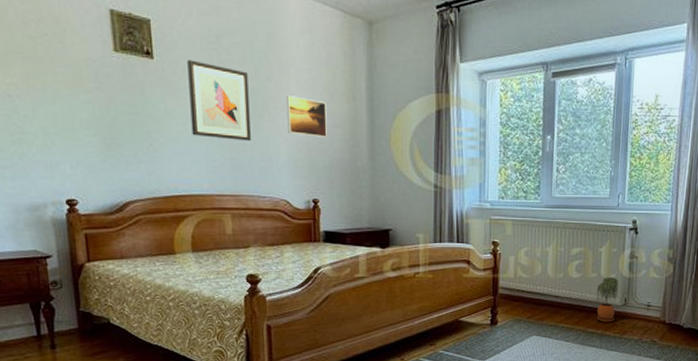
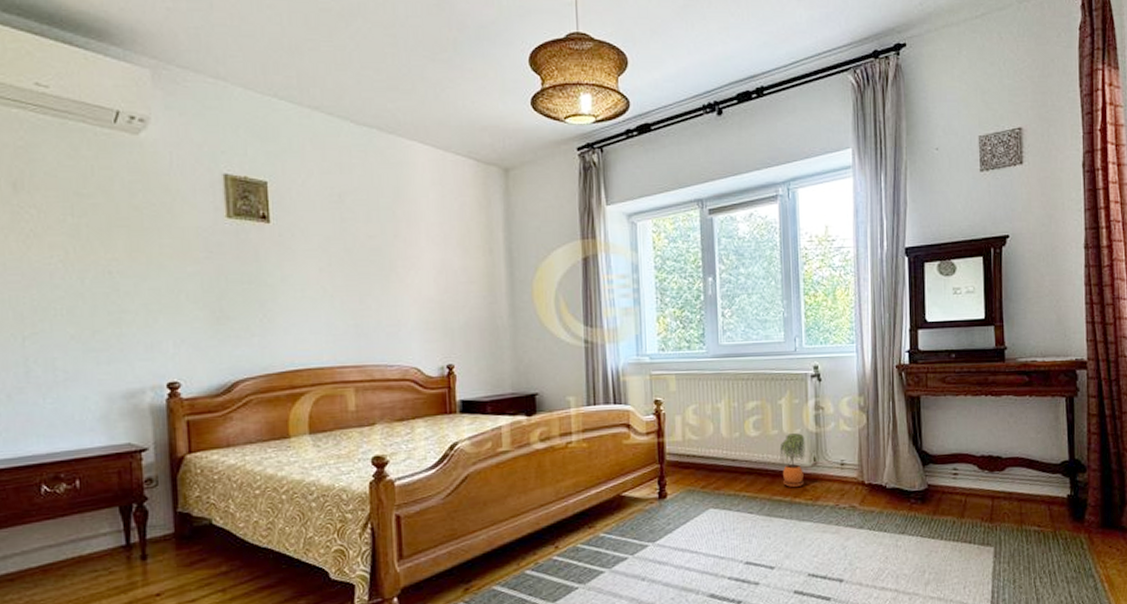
wall art: present [187,60,251,142] -> none [307,221,377,305]
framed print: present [286,96,327,137] -> none [415,252,462,295]

